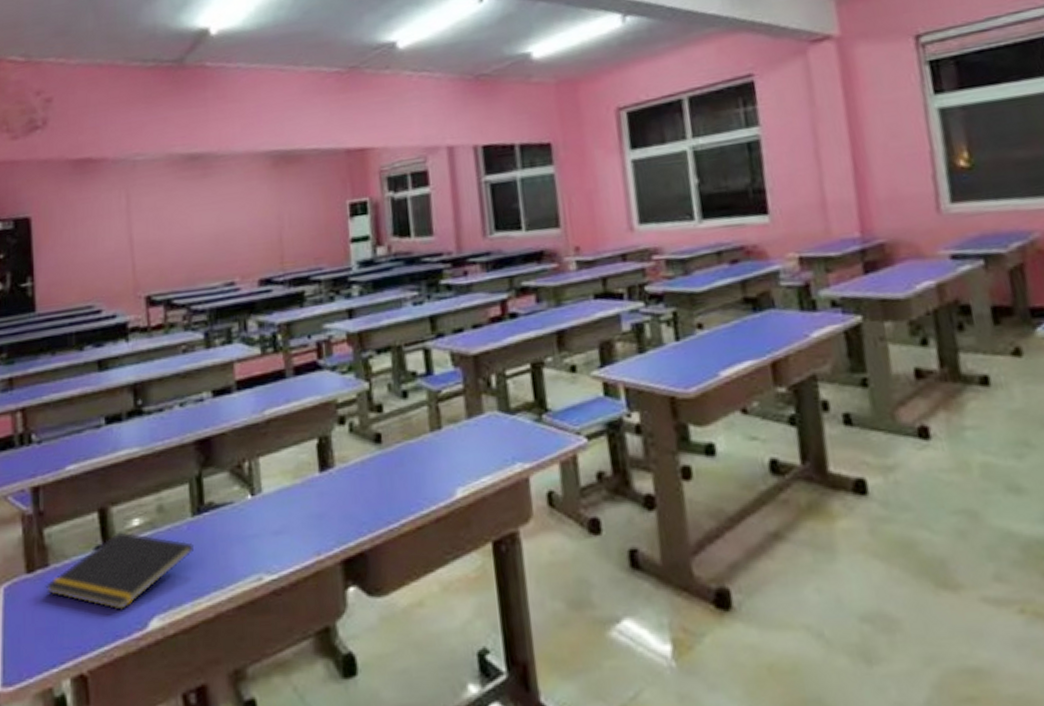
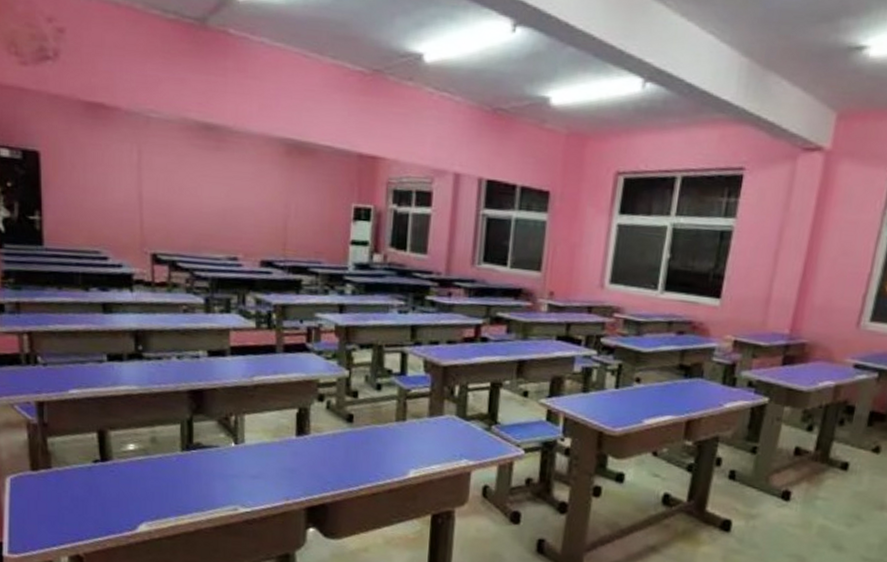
notepad: present [45,531,194,610] -> none [48,452,181,513]

